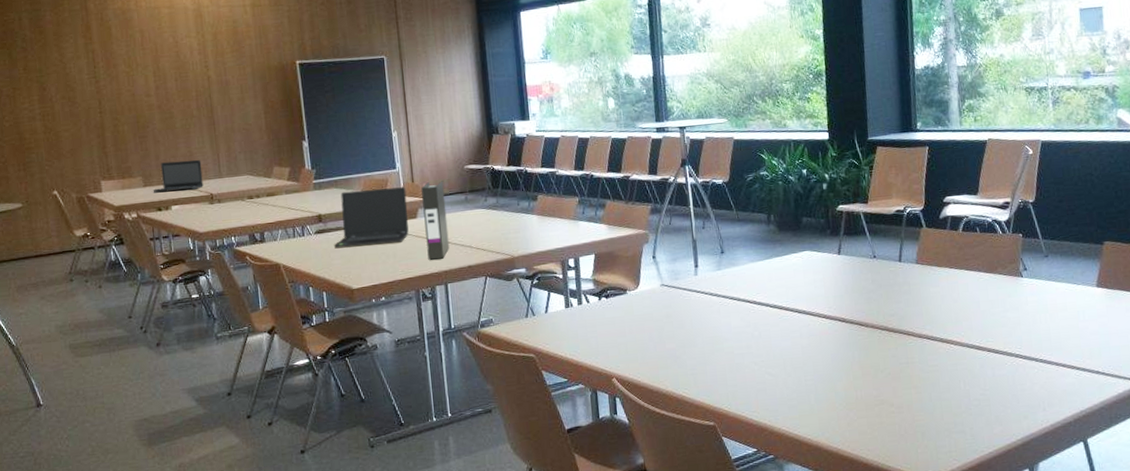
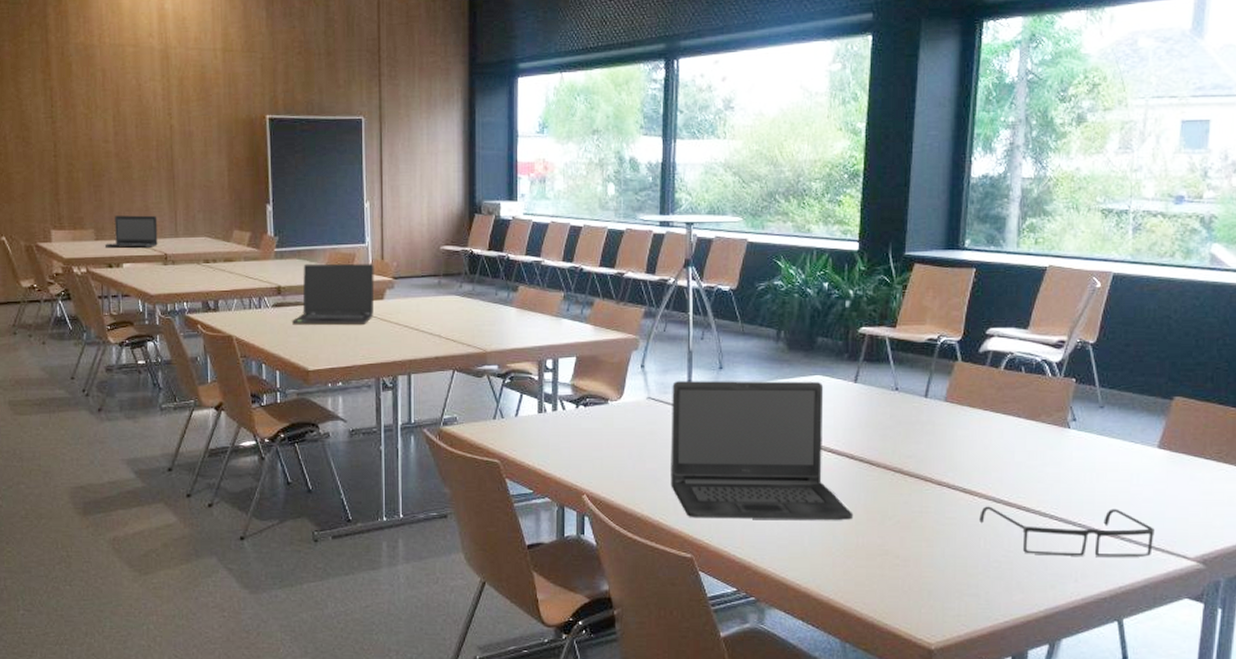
binder: present [421,181,450,260] -> none [391,261,417,347]
laptop: none [681,256,851,389] -> present [671,381,854,520]
glasses: none [957,343,1104,391] -> present [979,506,1155,557]

